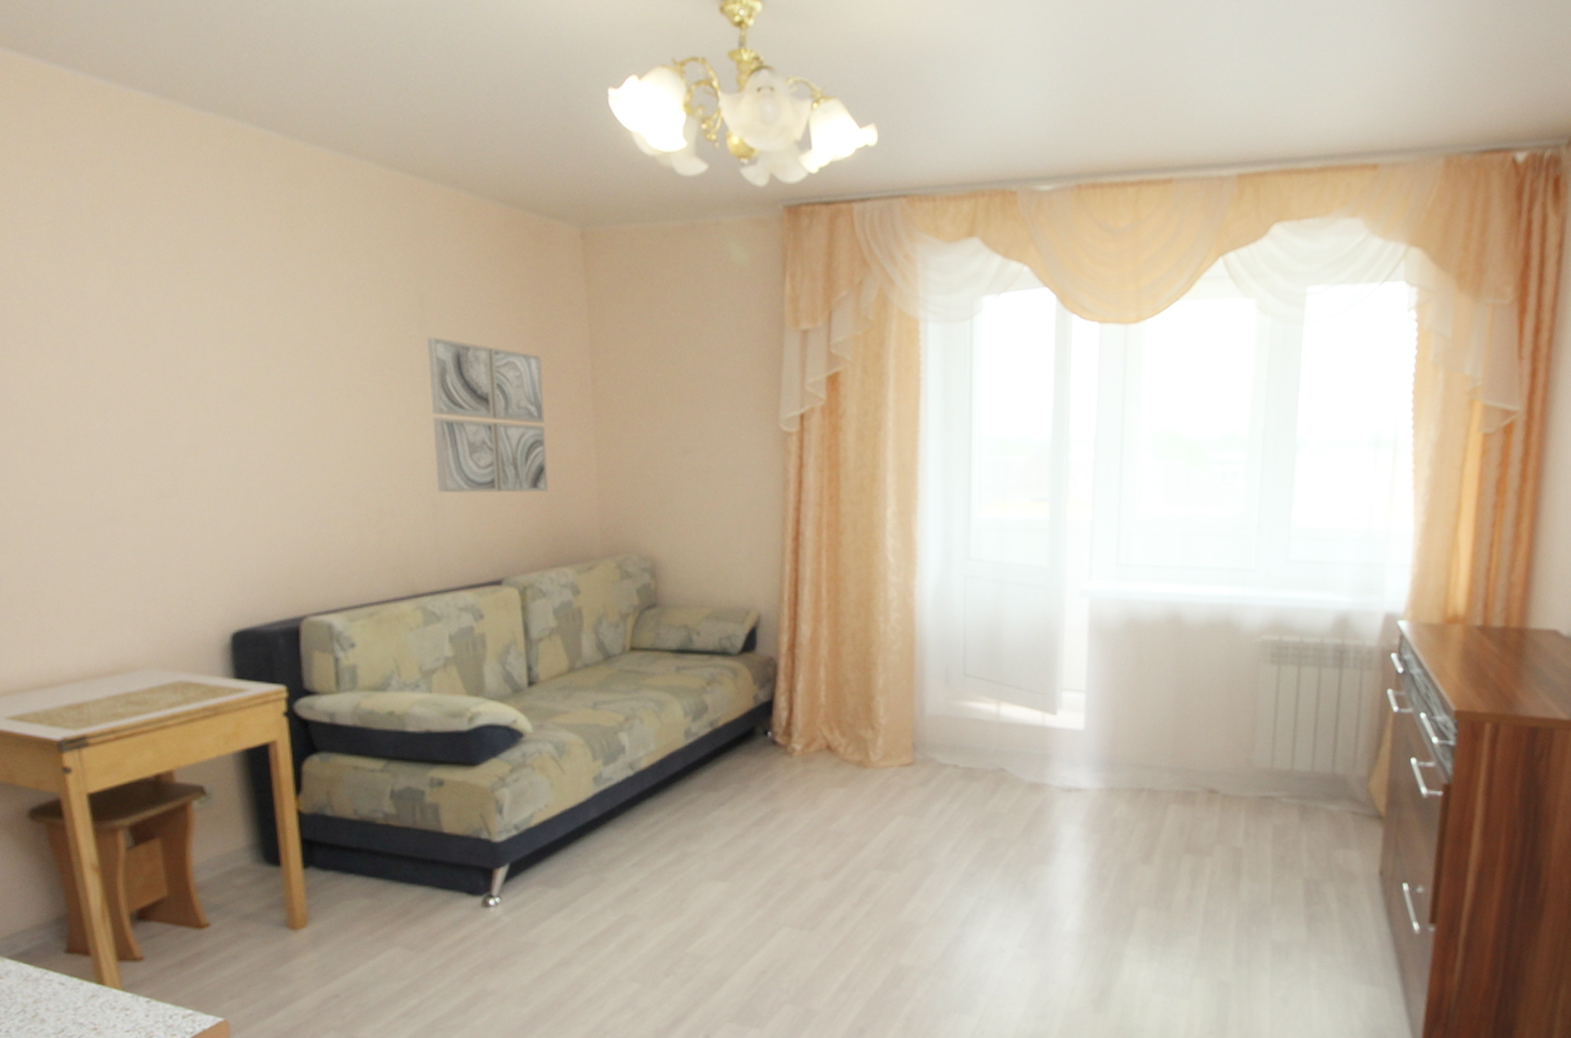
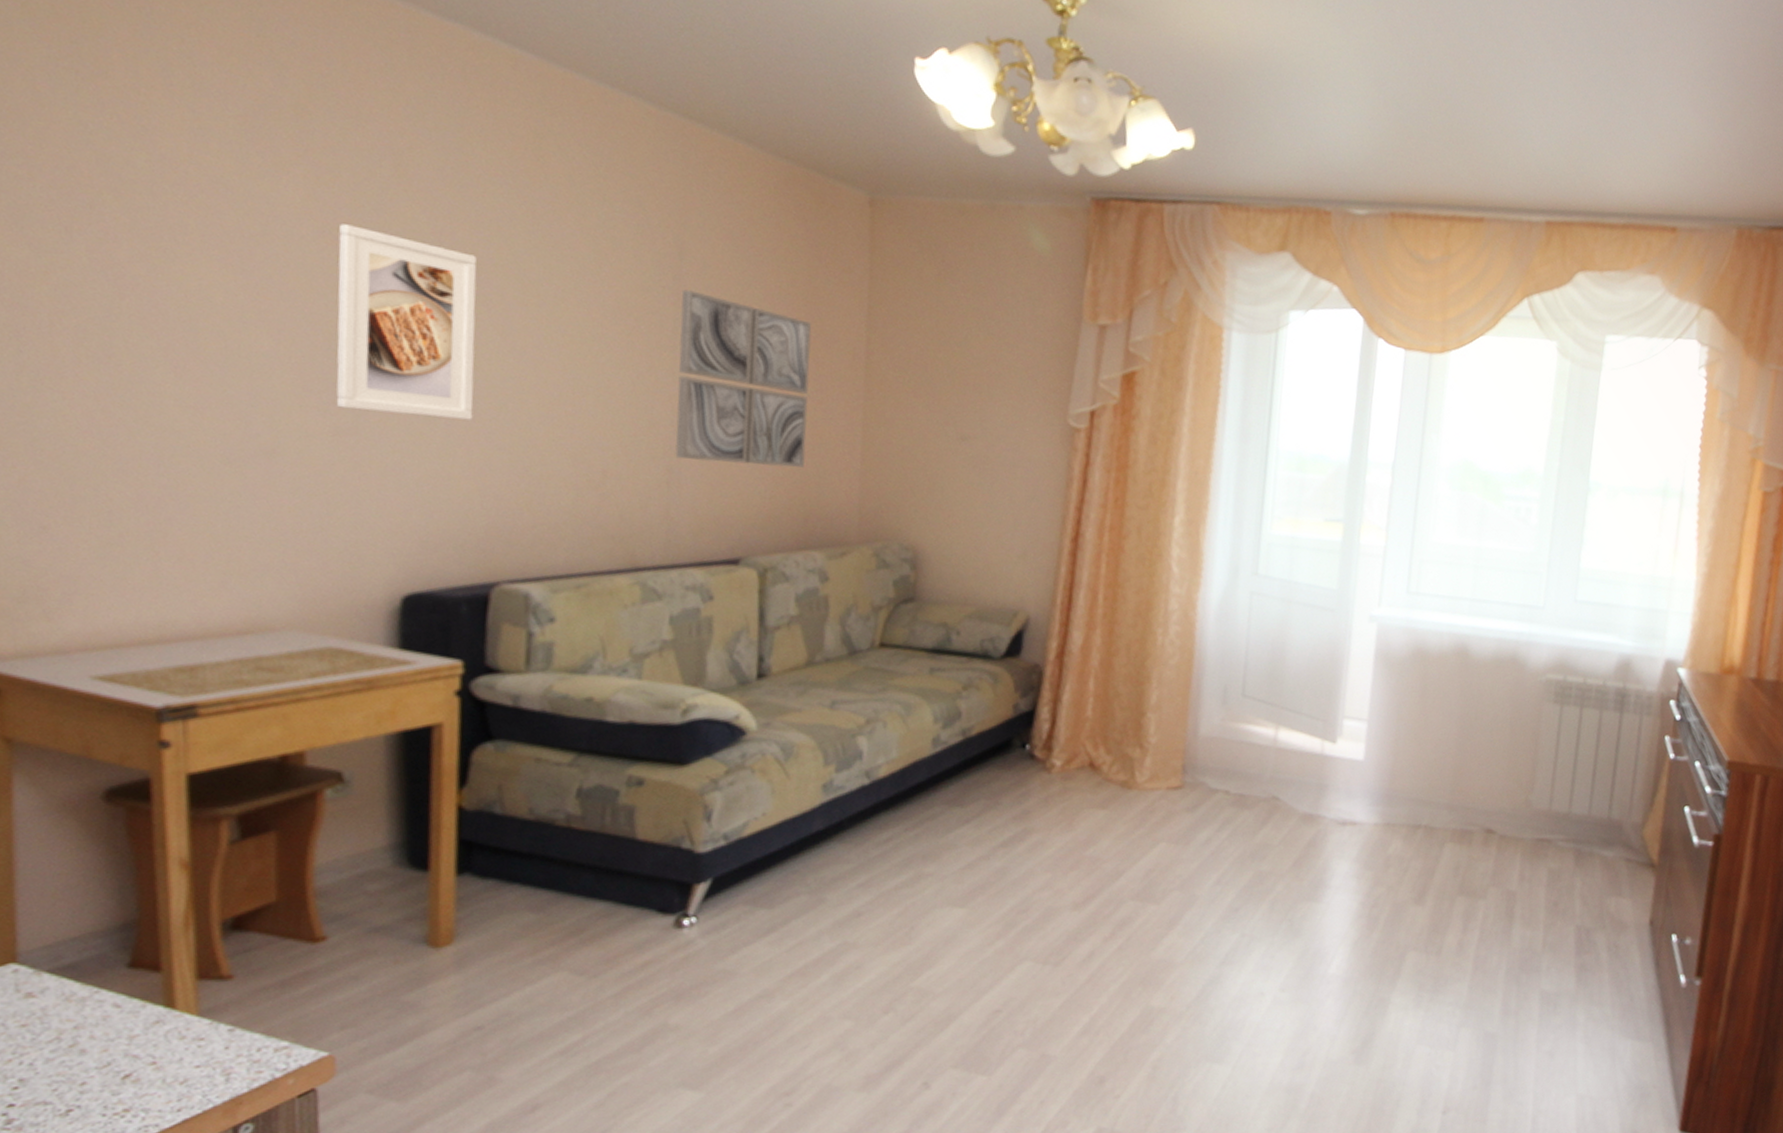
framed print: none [140,309,268,475] -> present [336,223,477,421]

